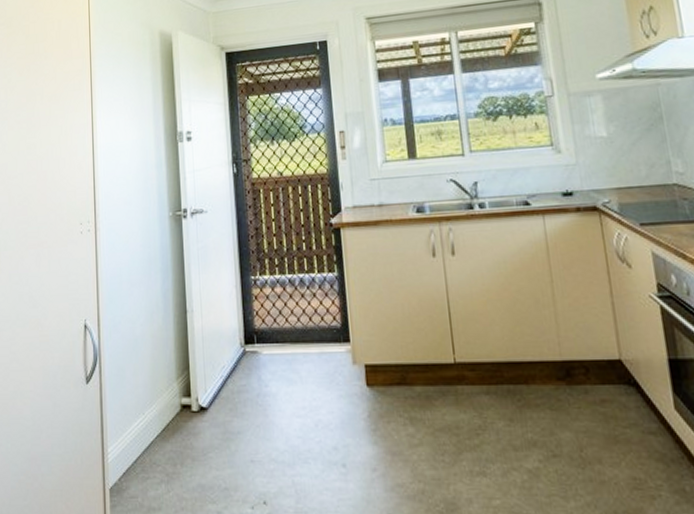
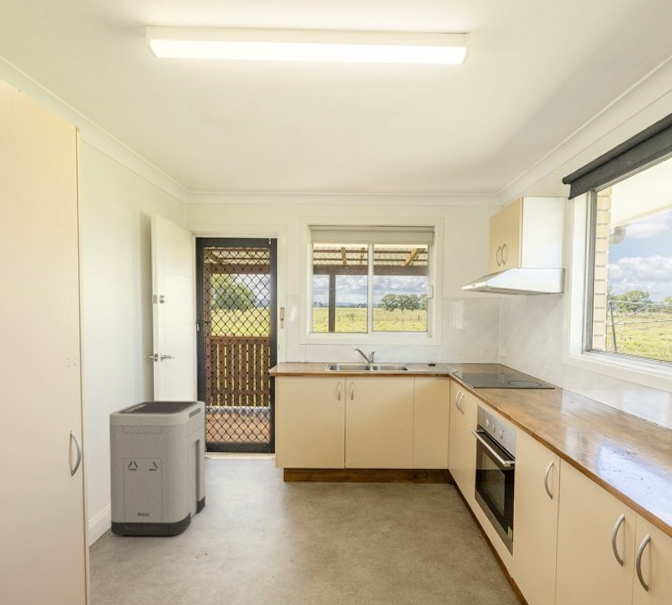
trash can: none [129,269,260,473] -> present [108,400,206,536]

